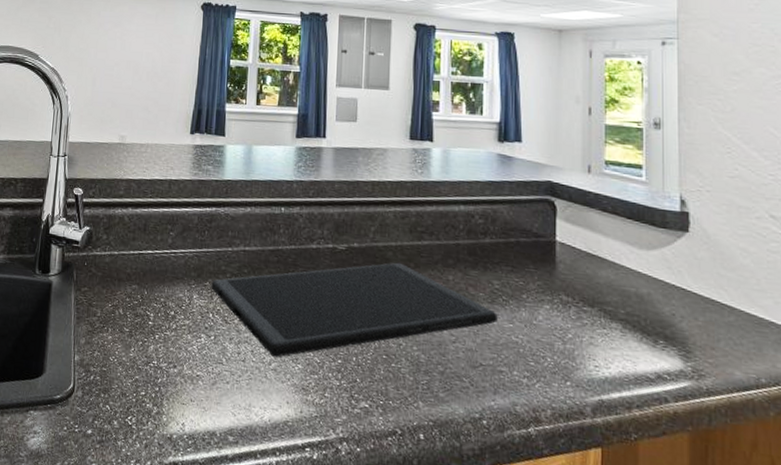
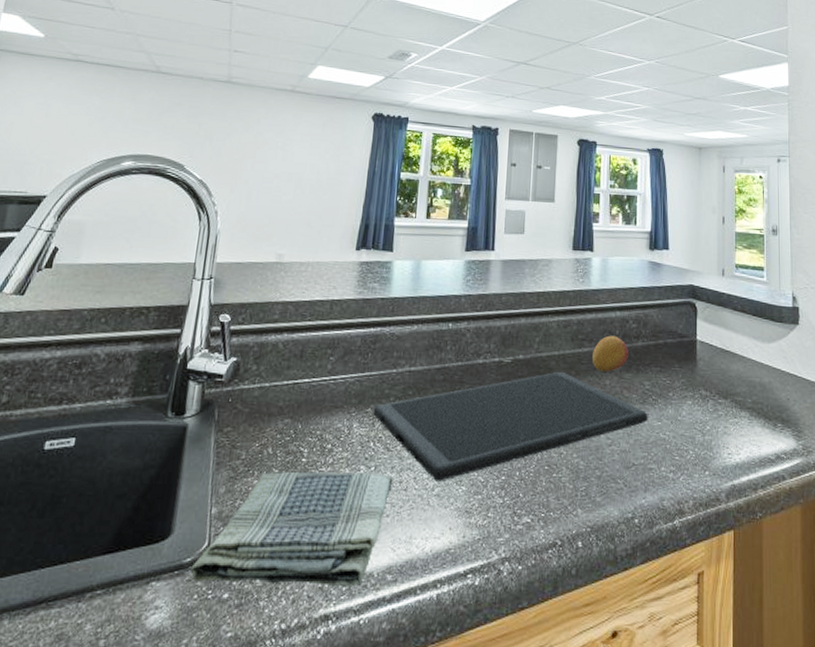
dish towel: none [60,330,232,442] -> present [190,471,393,587]
fruit: none [432,229,475,267] -> present [591,335,629,372]

